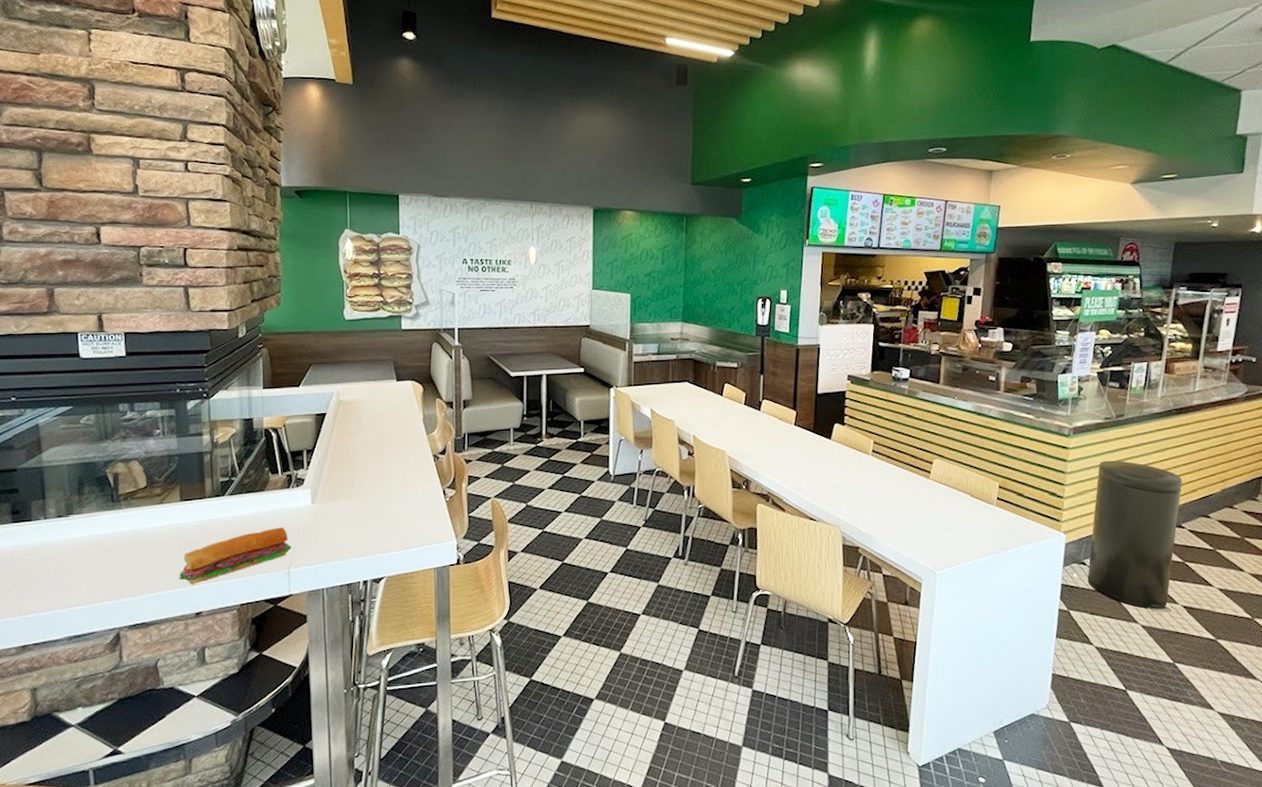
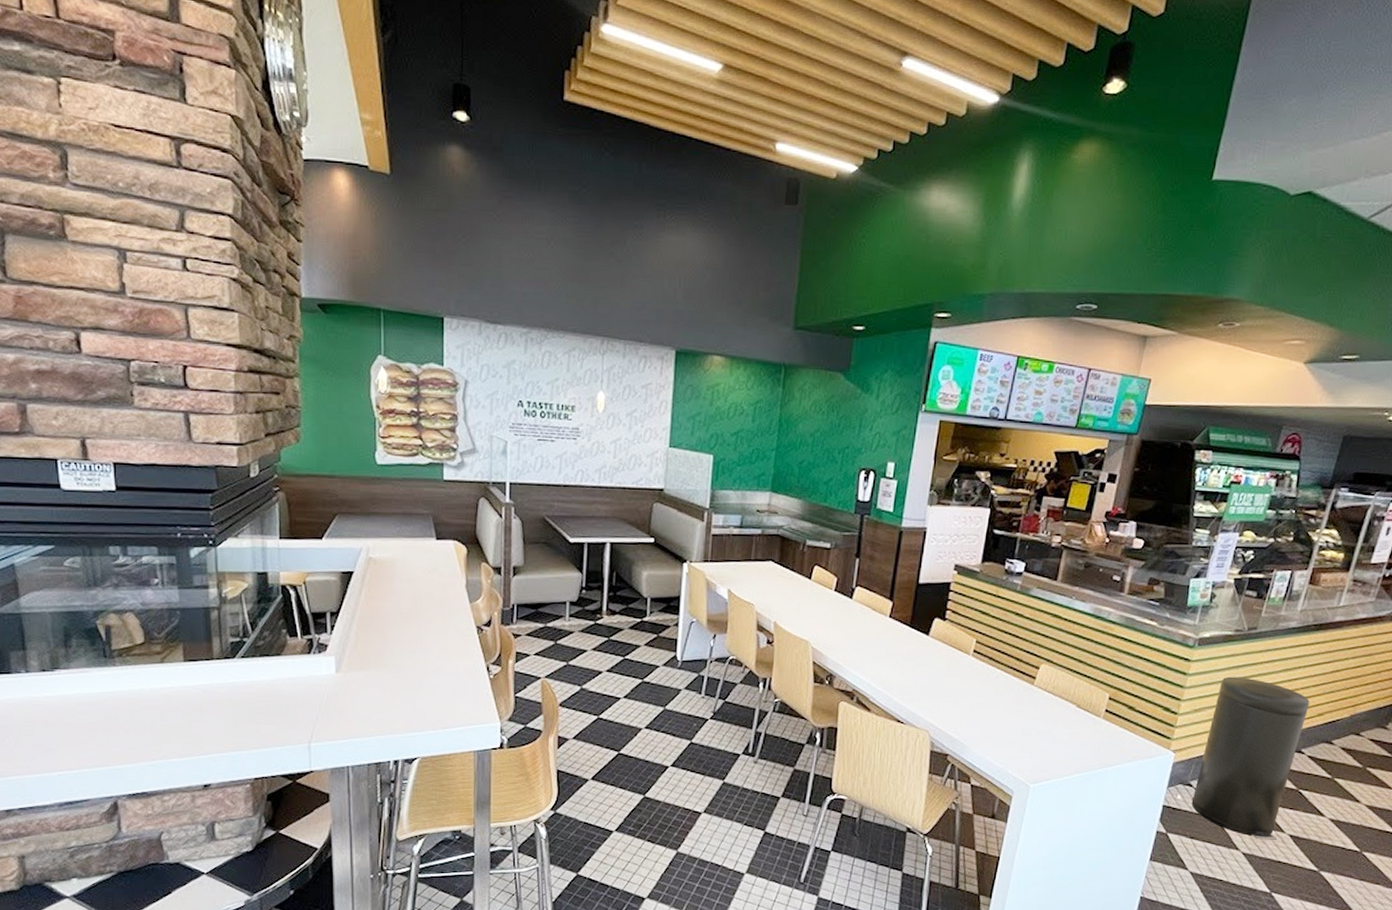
submarine sandwich: present [179,527,292,584] -> none [184,697,313,754]

